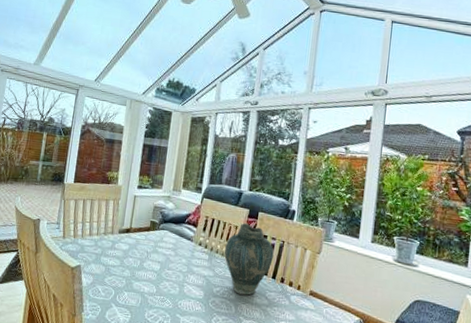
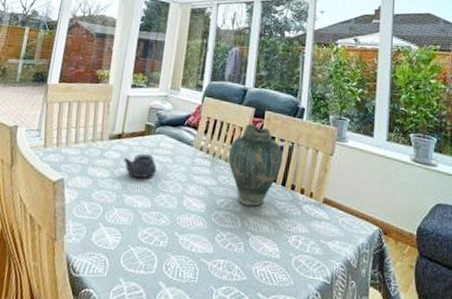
teapot: none [132,246,161,267] -> present [124,153,157,178]

